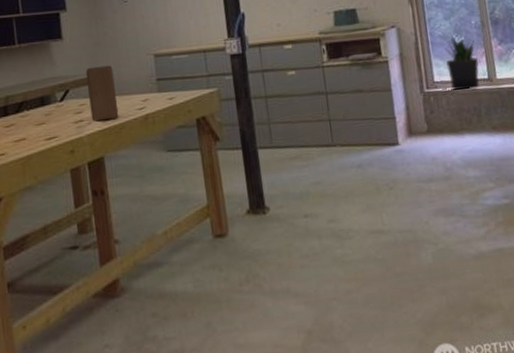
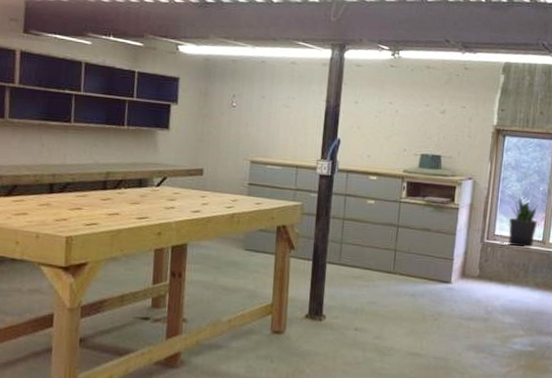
wooden block: present [85,65,119,122] -> none [182,160,211,213]

